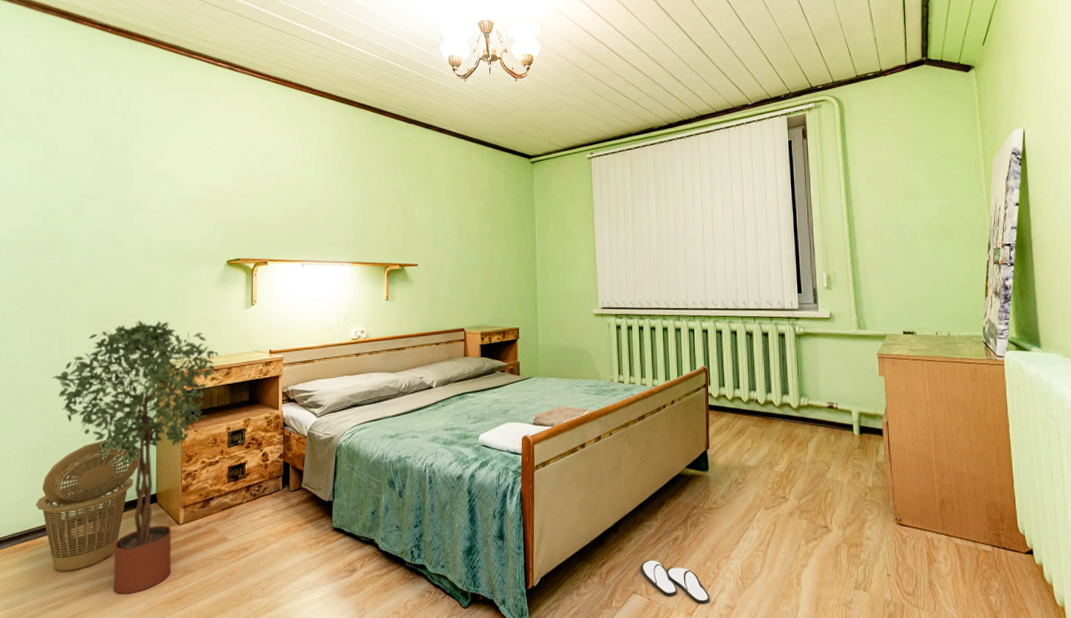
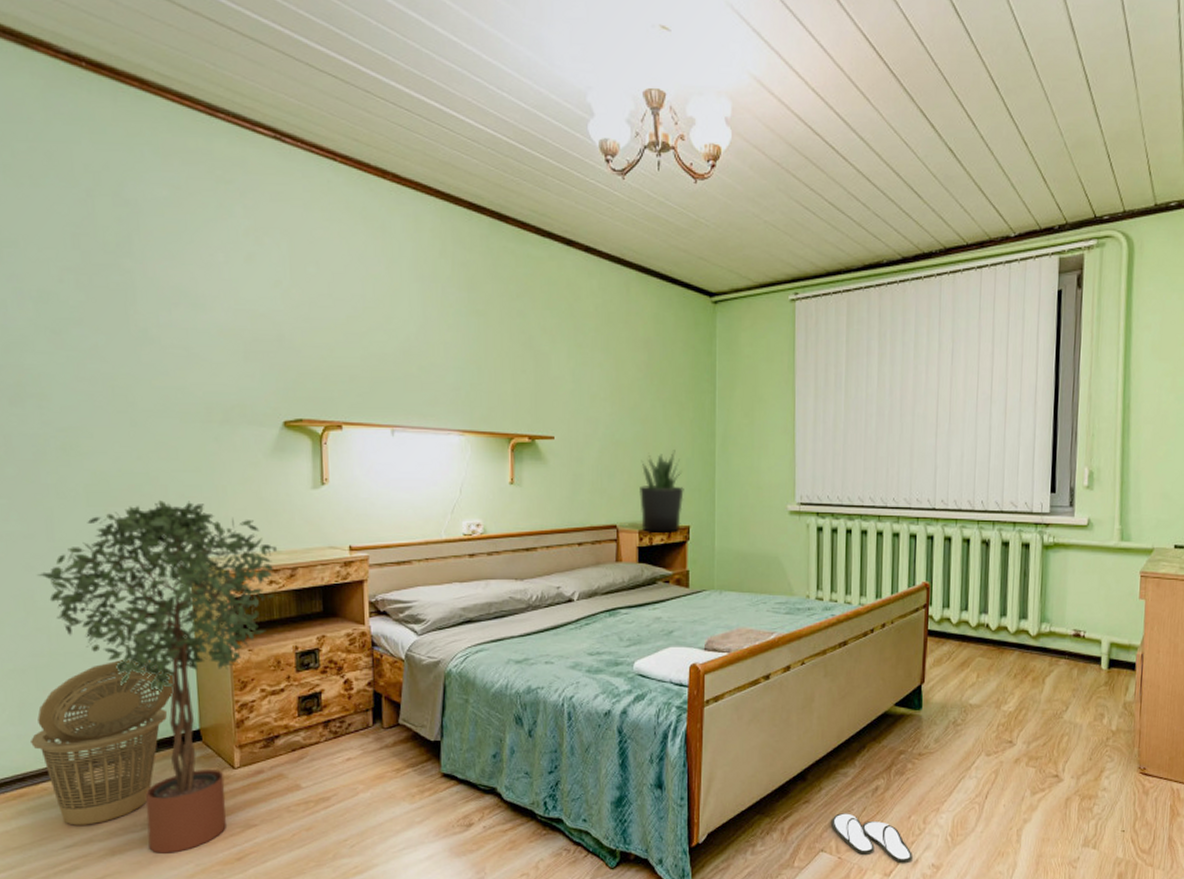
planter: none [481,271,514,334] -> present [639,450,684,534]

